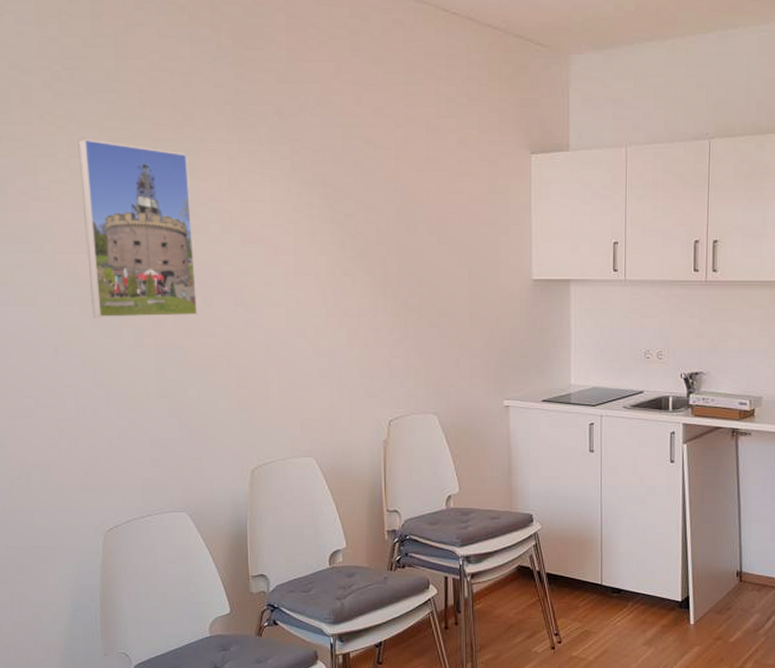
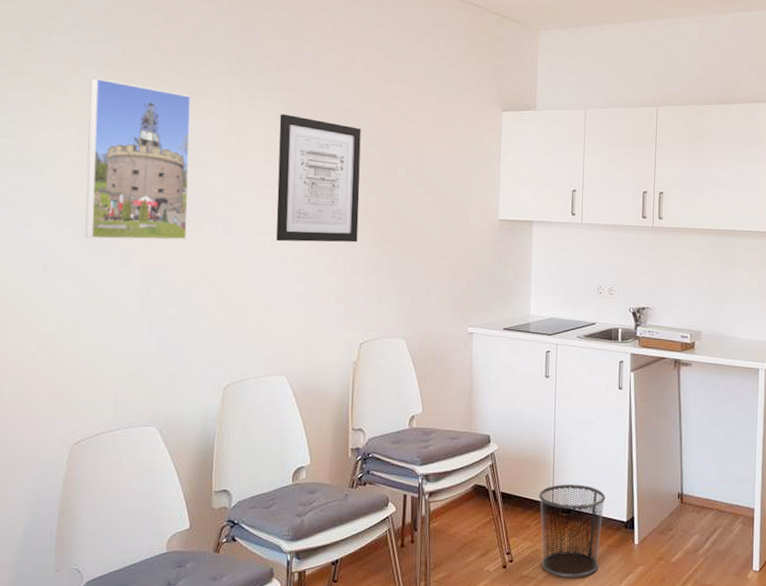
wall art: none [284,169,379,314] -> present [276,114,361,242]
waste bin: none [586,563,658,659] -> present [538,484,606,578]

